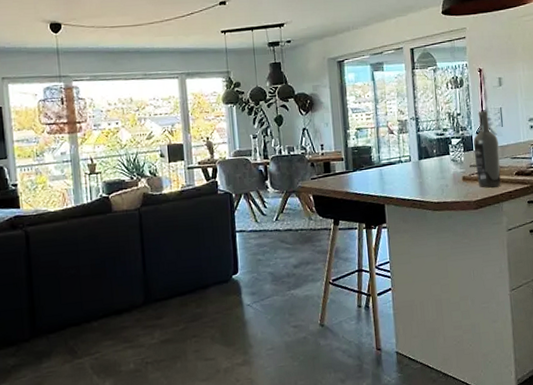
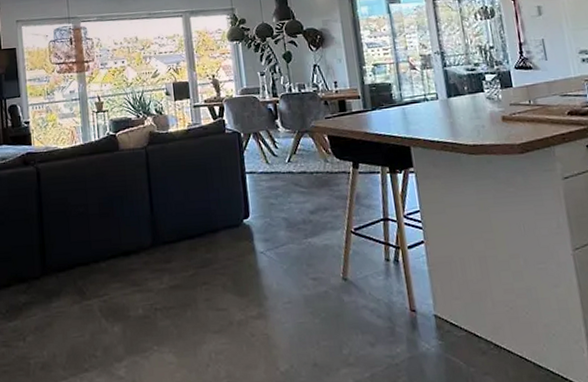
wine bottle: present [473,111,501,188] -> none [511,43,550,130]

